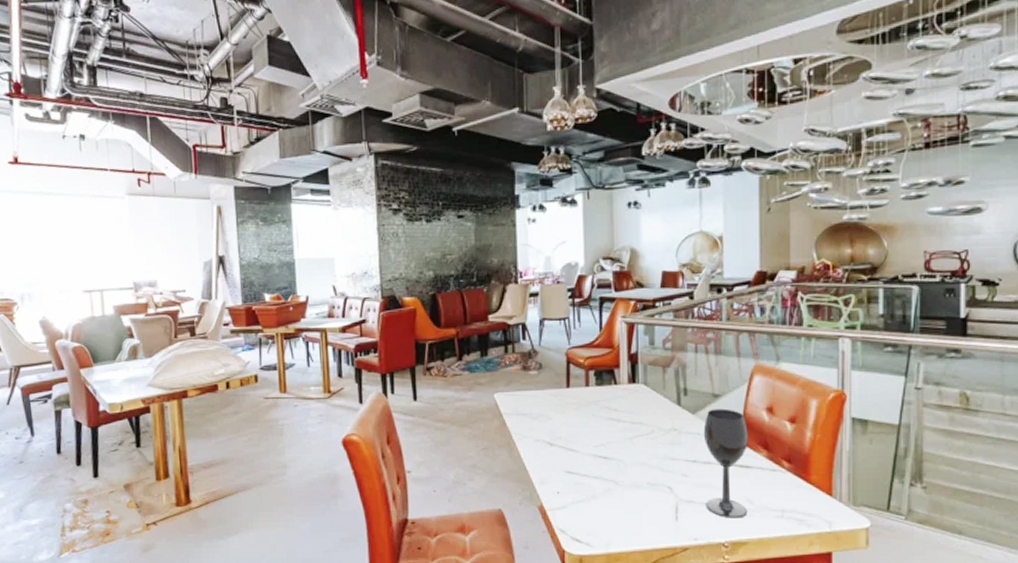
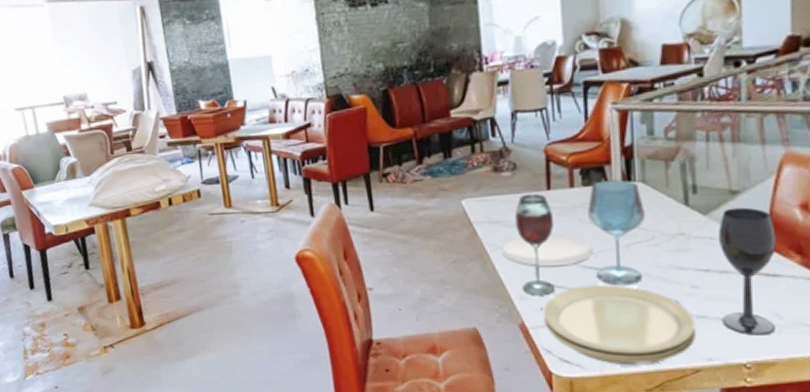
plate: none [527,426,604,457] -> present [502,234,594,269]
wineglass: none [538,391,571,481] -> present [514,194,554,296]
plate: none [559,472,686,545] -> present [543,285,697,366]
wine glass: none [599,381,647,472] -> present [586,179,646,285]

